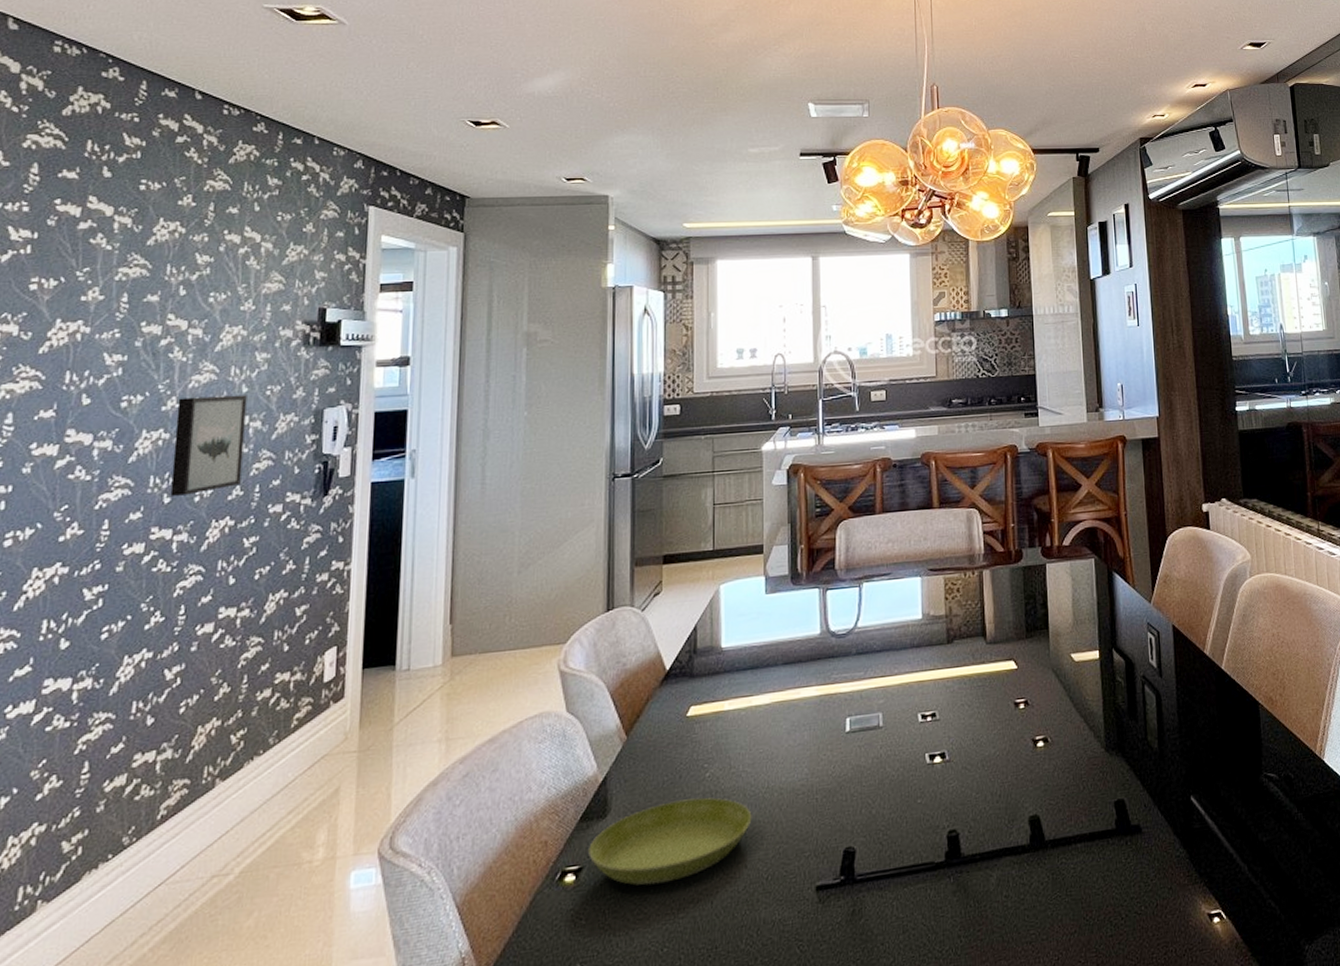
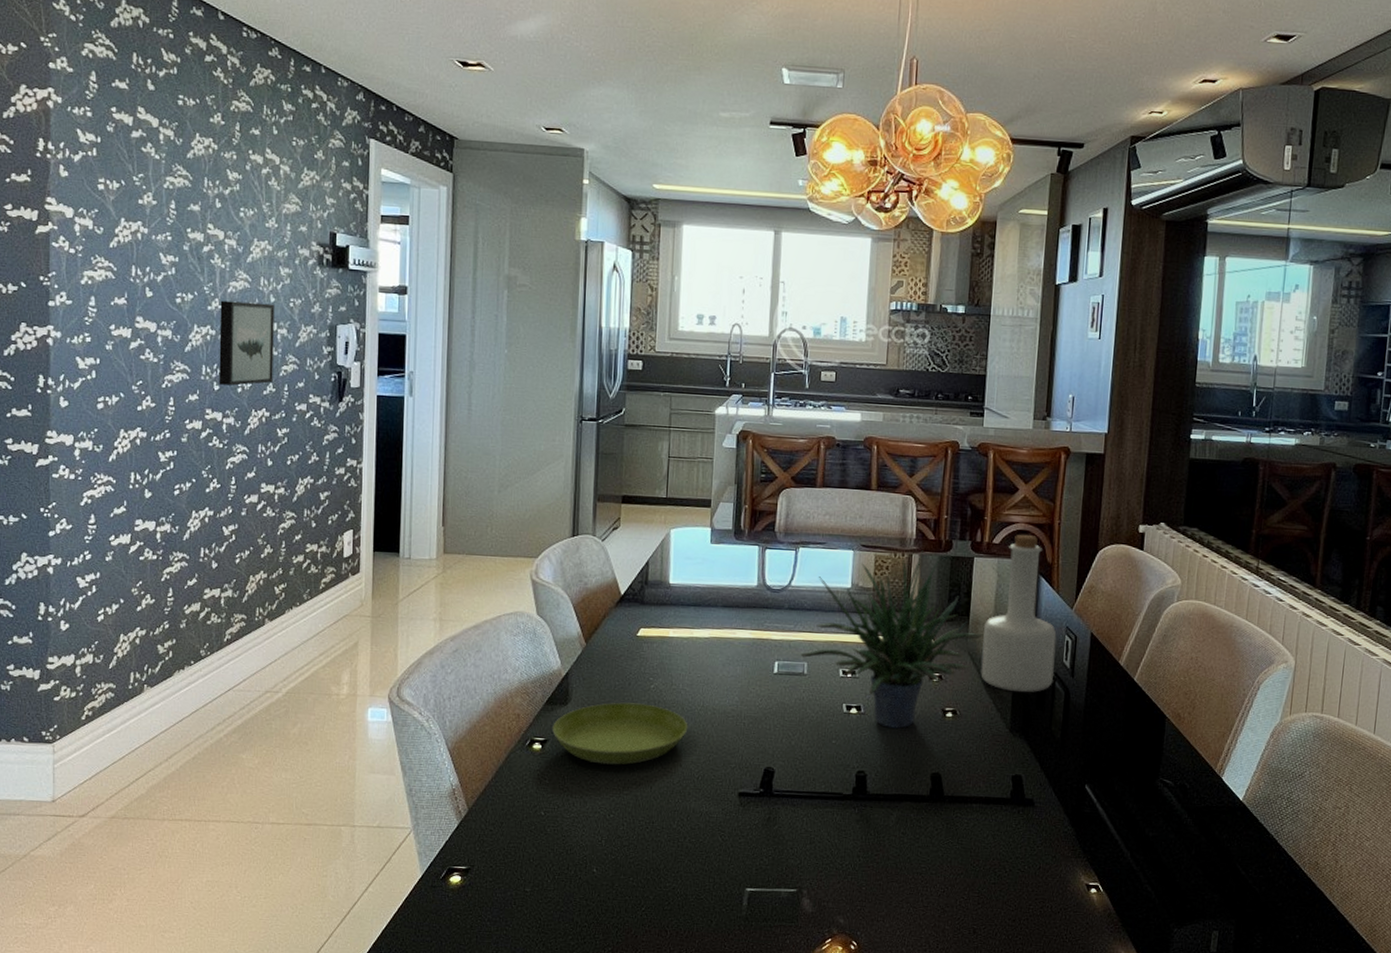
potted plant: none [874,565,1066,773] -> present [800,550,984,729]
bottle: none [1064,530,1143,705] -> present [981,534,1057,693]

